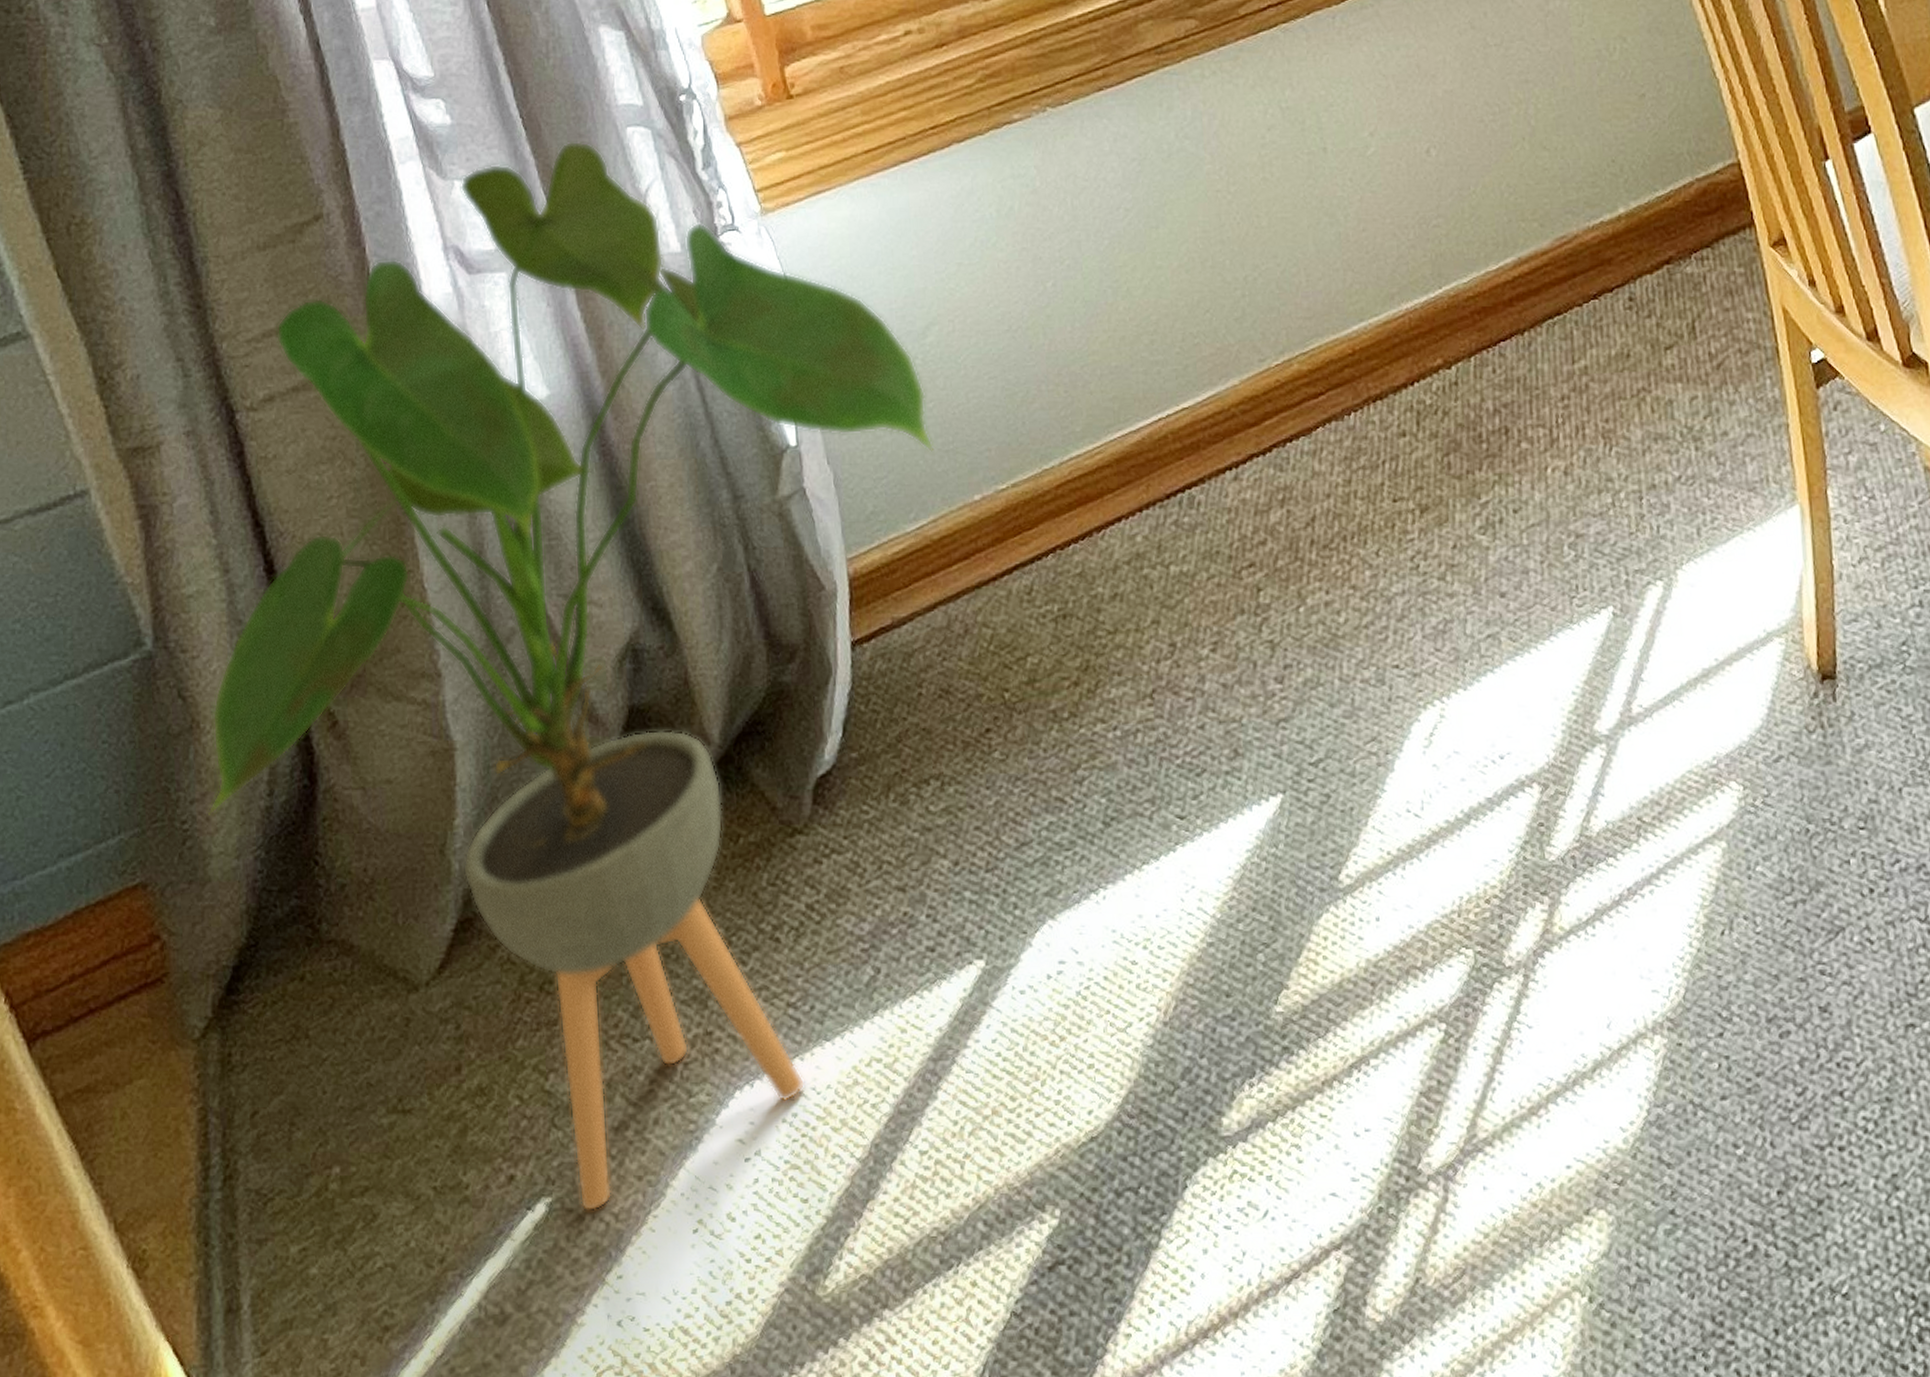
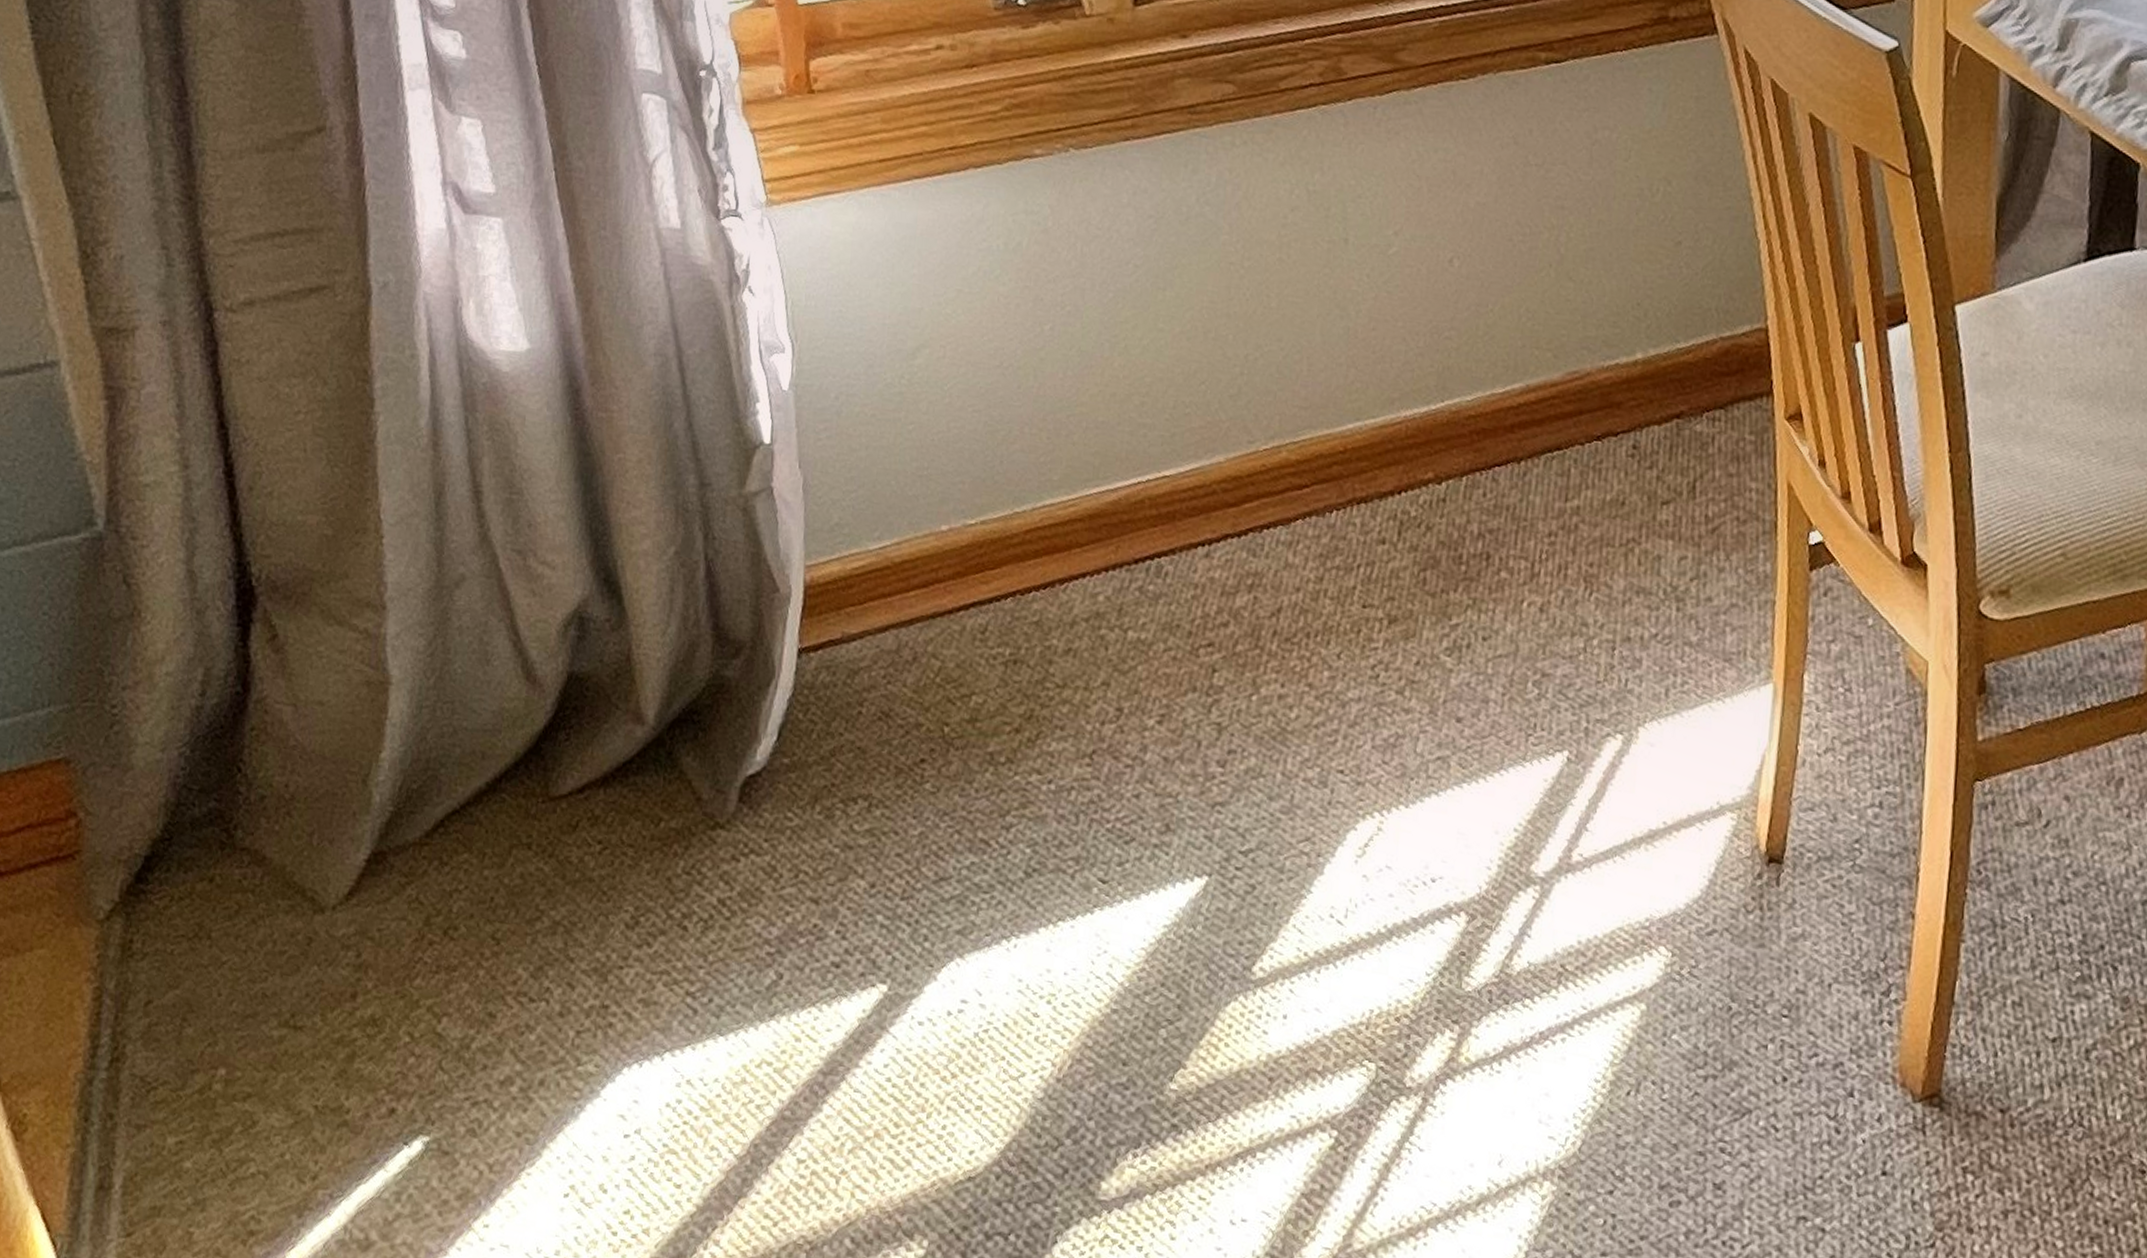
house plant: present [208,140,933,1212] -> none [139,97,908,1159]

